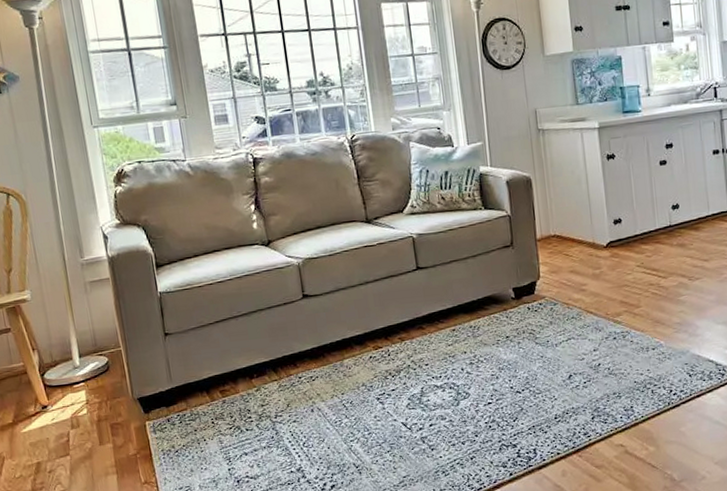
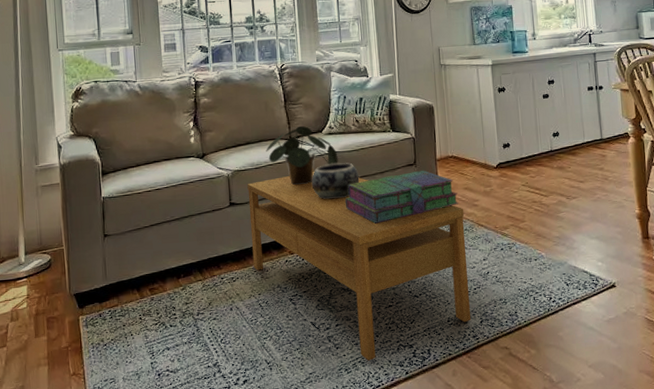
coffee table: none [321,256,581,462] -> present [247,171,471,361]
potted plant: none [339,205,424,273] -> present [266,125,338,186]
decorative bowl: none [394,246,449,288] -> present [311,162,360,200]
stack of books: none [433,252,563,314] -> present [345,170,458,224]

